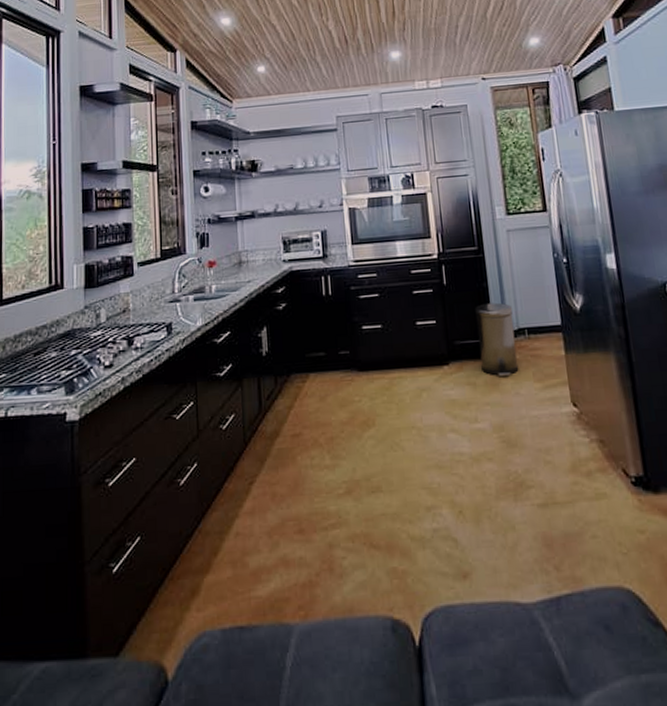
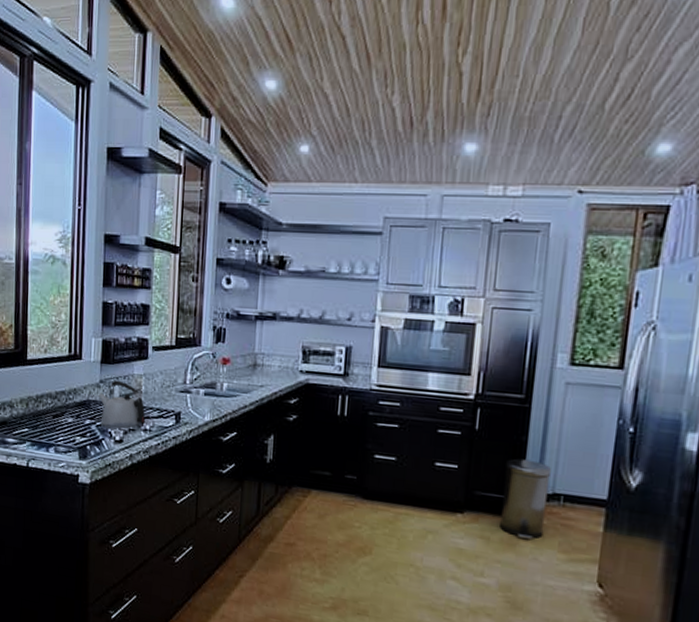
kettle: none [83,302,135,357] -> present [98,380,145,431]

